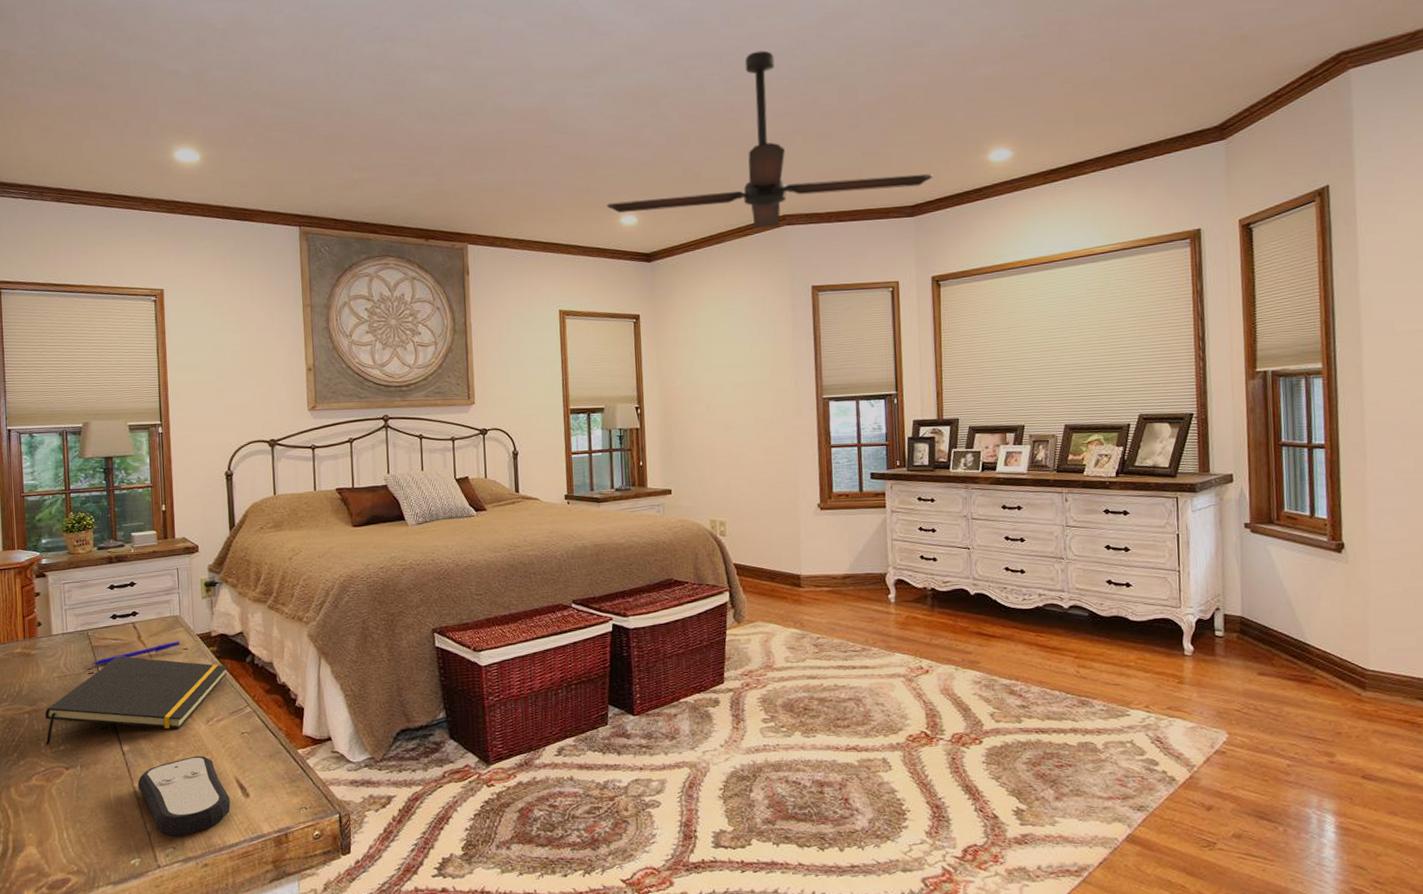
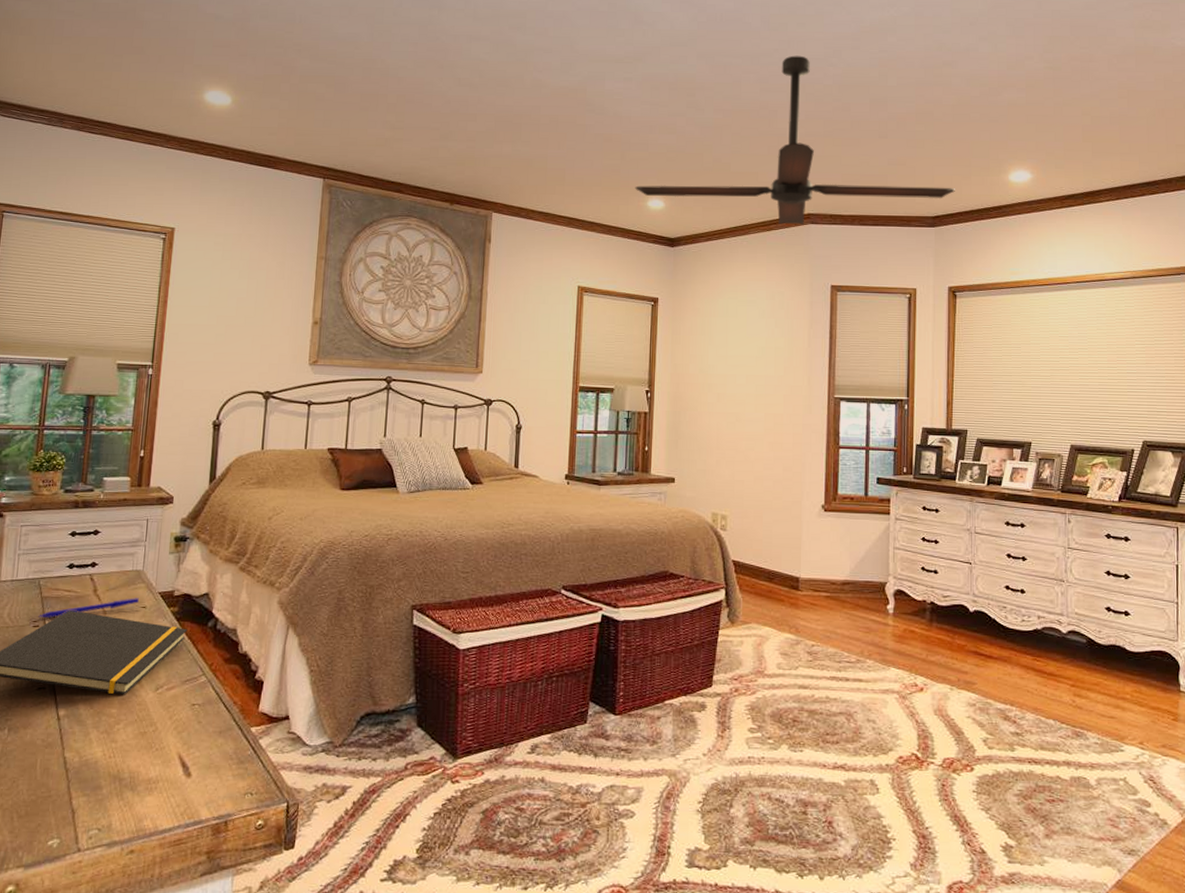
remote control: present [138,755,231,836] -> none [69,726,170,816]

